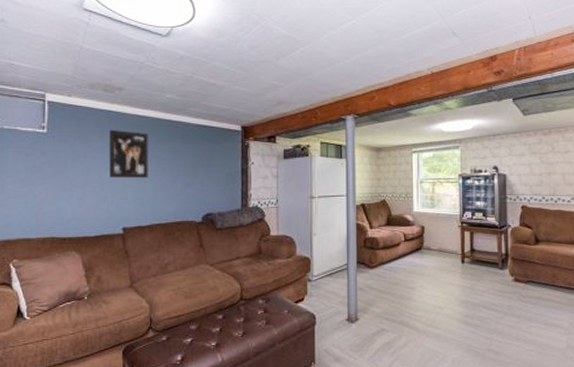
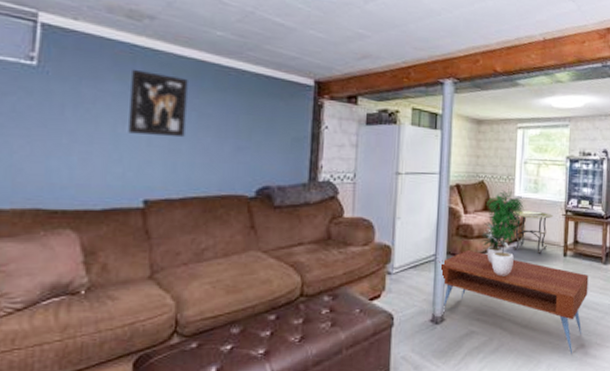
coffee table: none [351,260,487,350] -> present [439,250,589,354]
potted plant: none [386,205,422,282] -> present [481,189,524,276]
side table: none [413,224,450,262] -> present [513,210,553,255]

